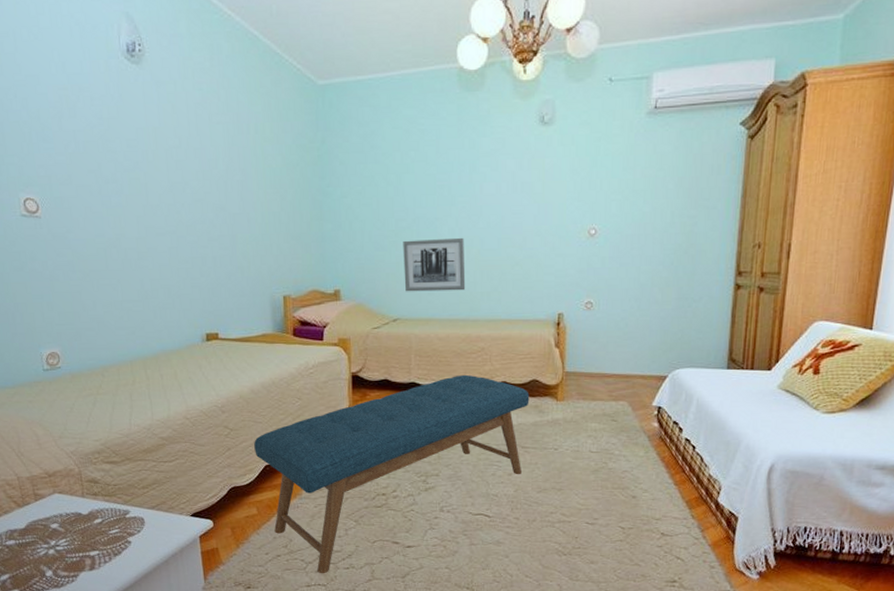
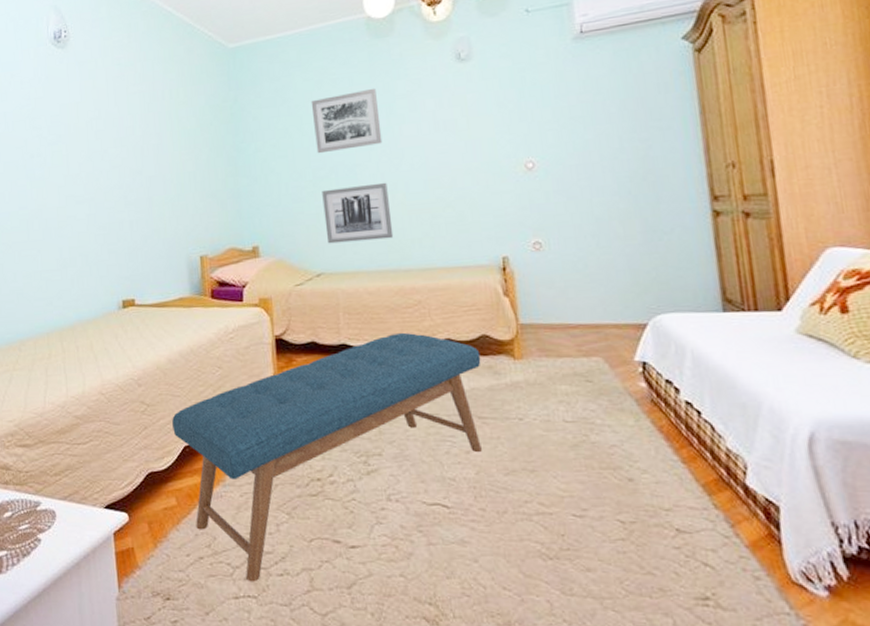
wall art: none [398,143,463,205] -> present [310,88,383,154]

